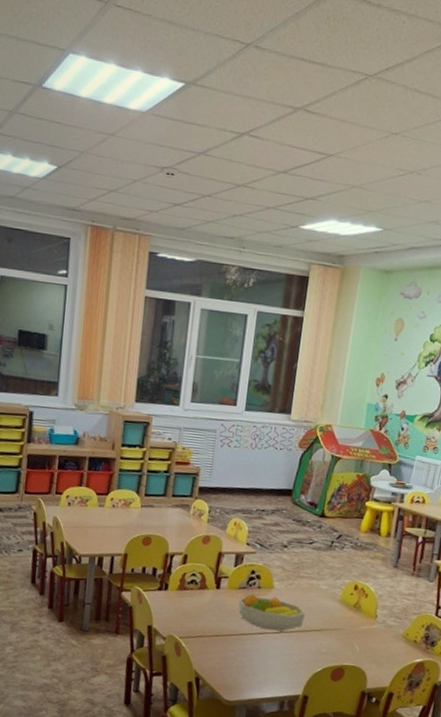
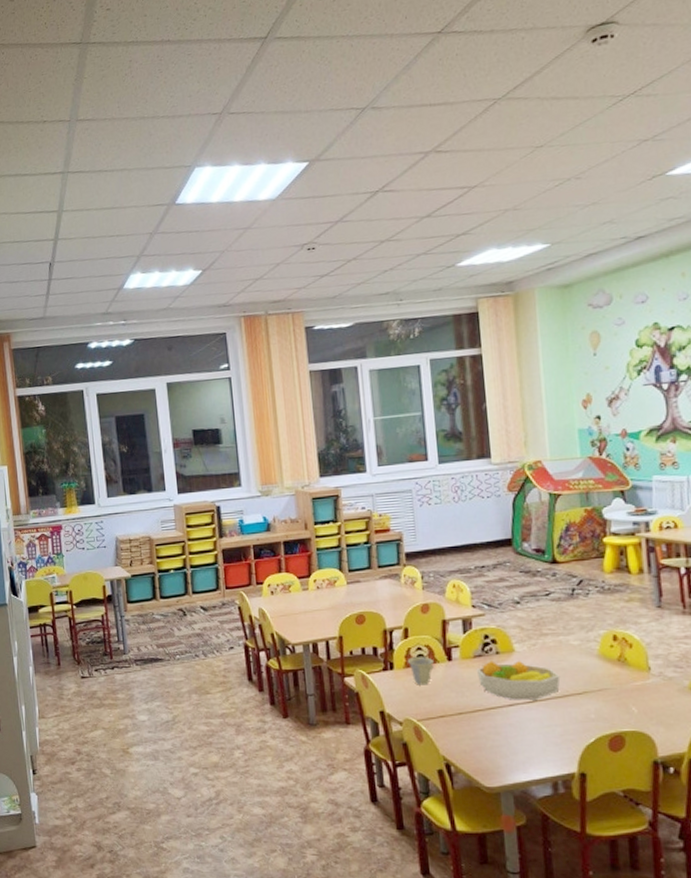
cup: none [181,581,204,608] -> present [407,657,434,685]

